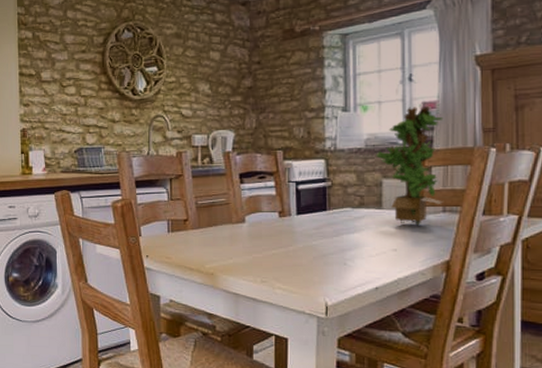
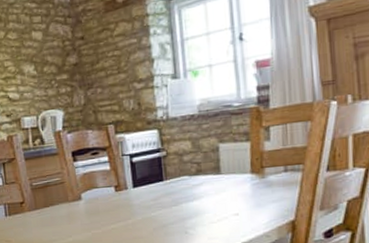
flower bouquet: present [376,106,444,226] -> none [210,64,285,188]

